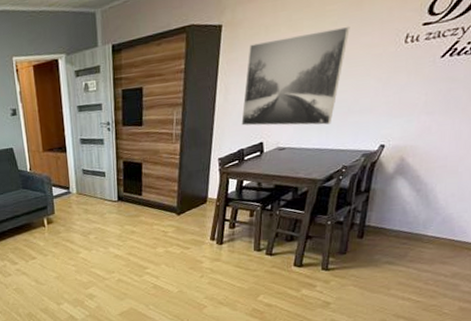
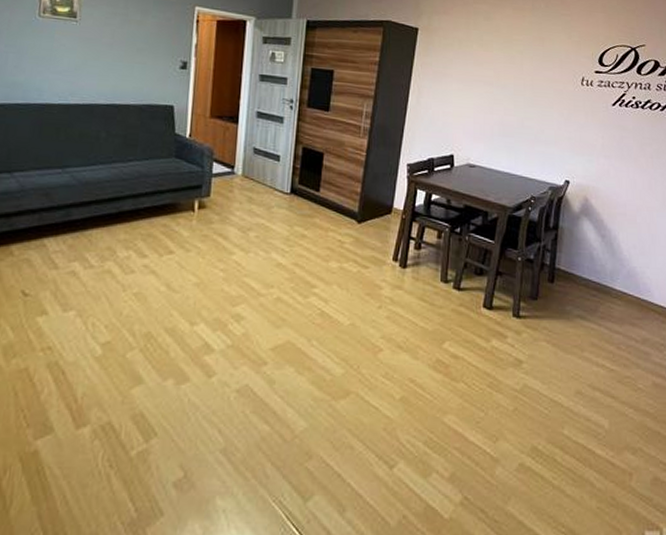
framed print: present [241,27,350,126] -> none [433,53,534,149]

